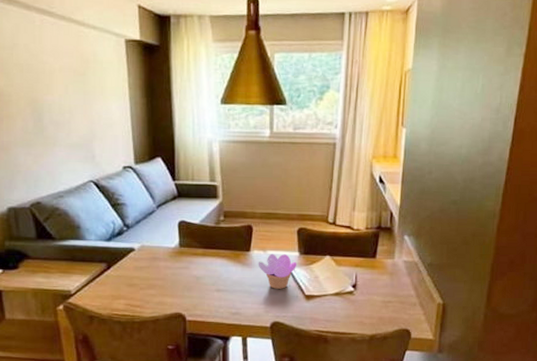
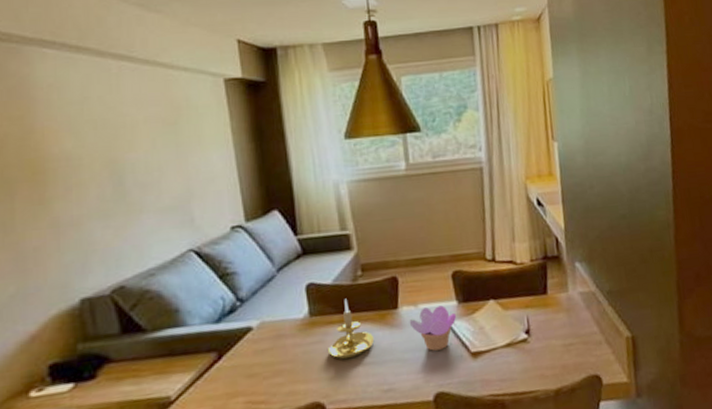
candle holder: none [190,237,229,285] -> present [327,298,375,360]

